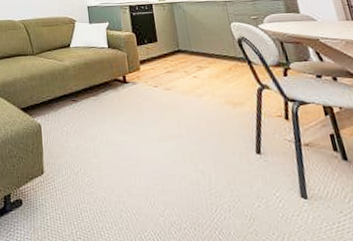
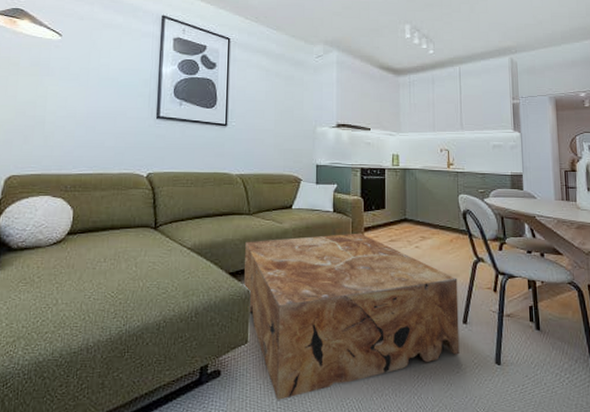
coffee table: none [32,66,258,231] -> present [244,233,460,400]

